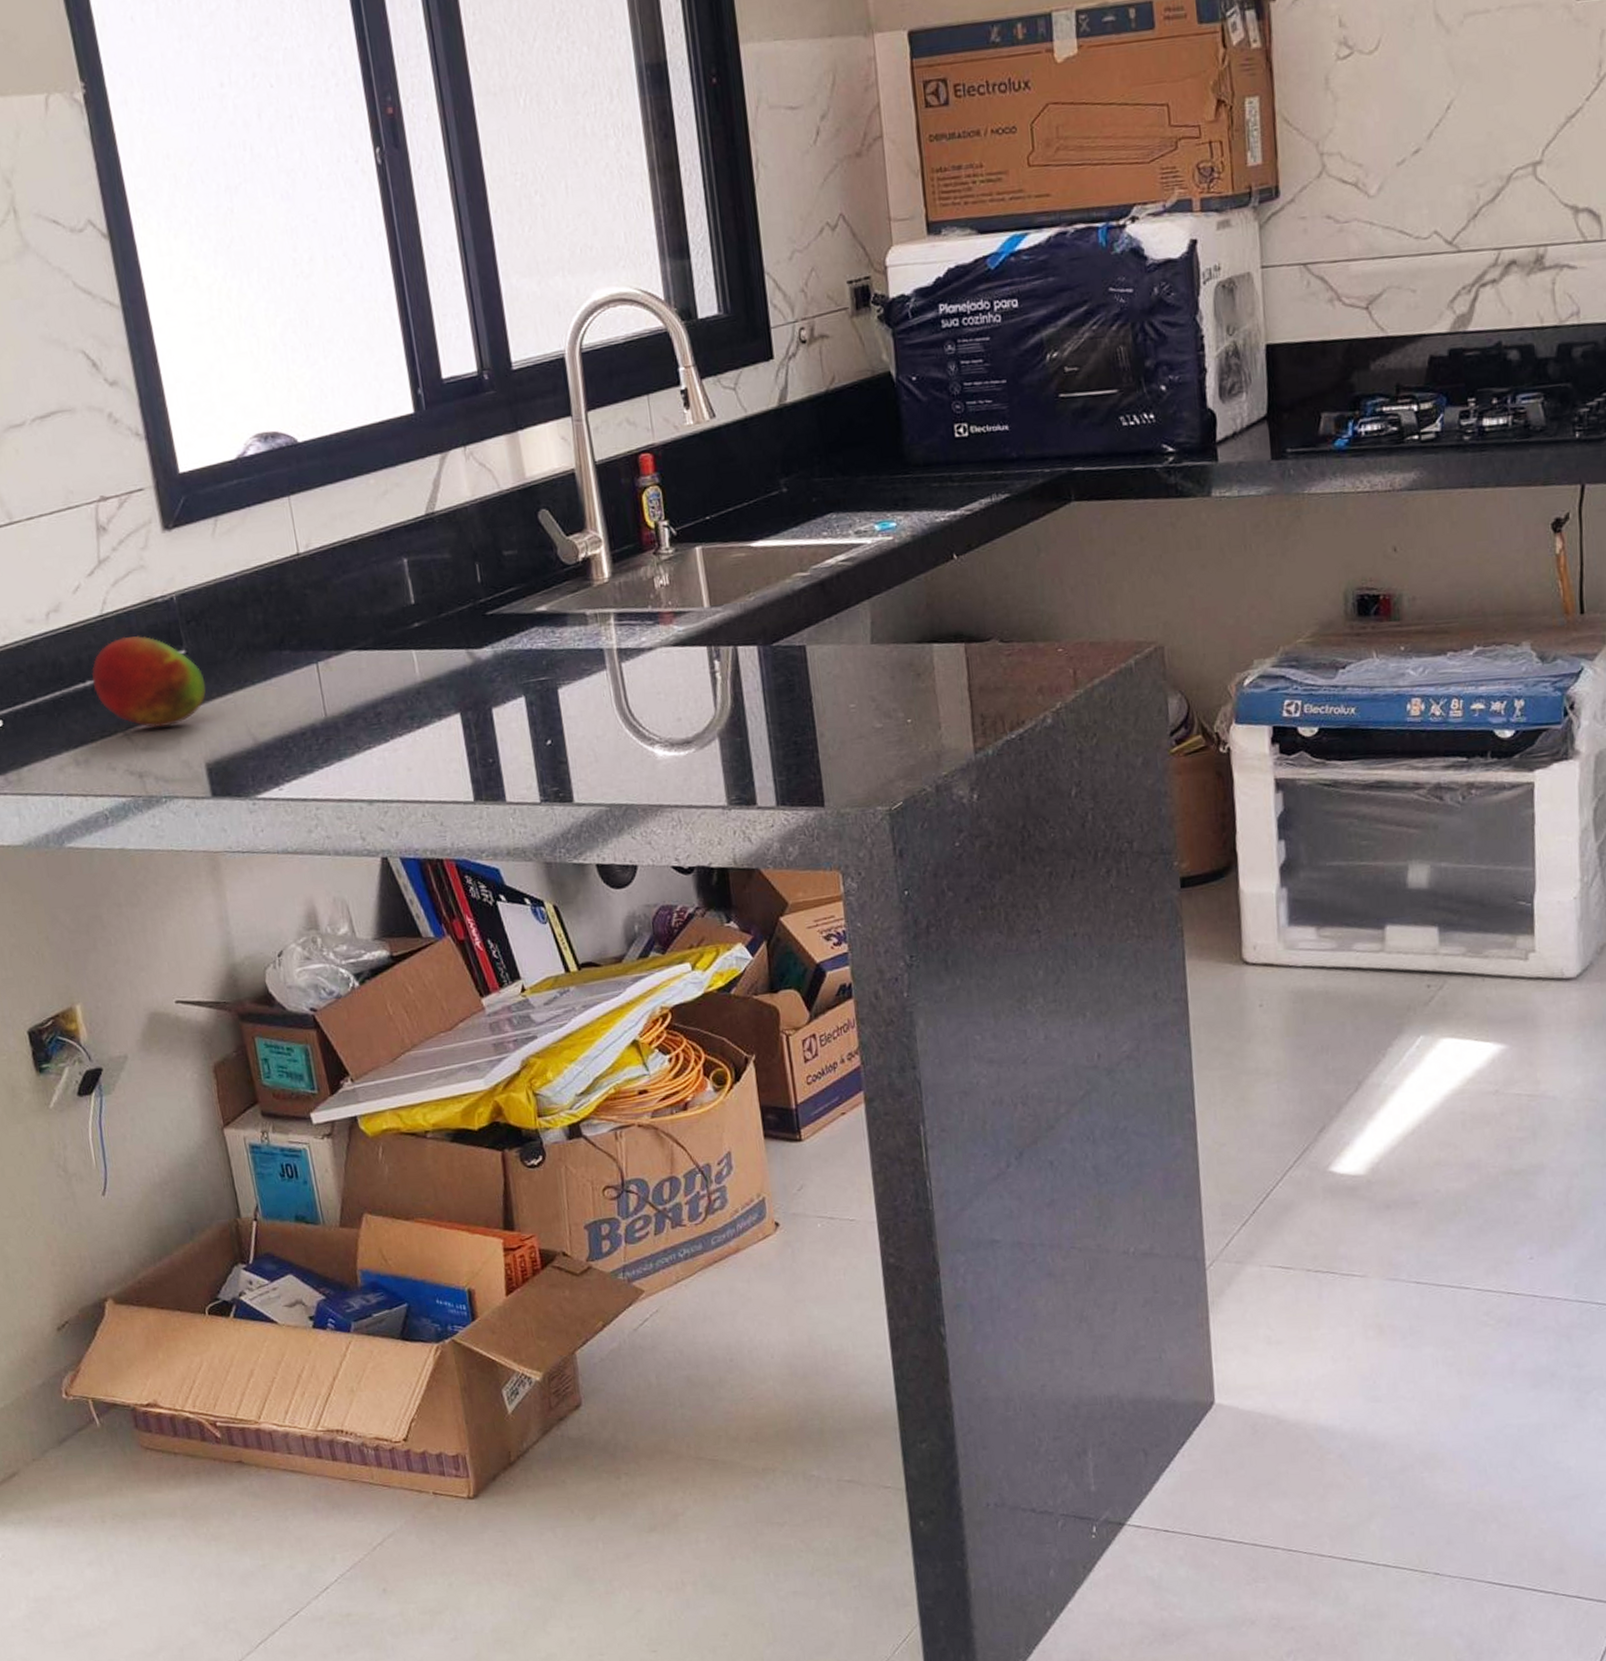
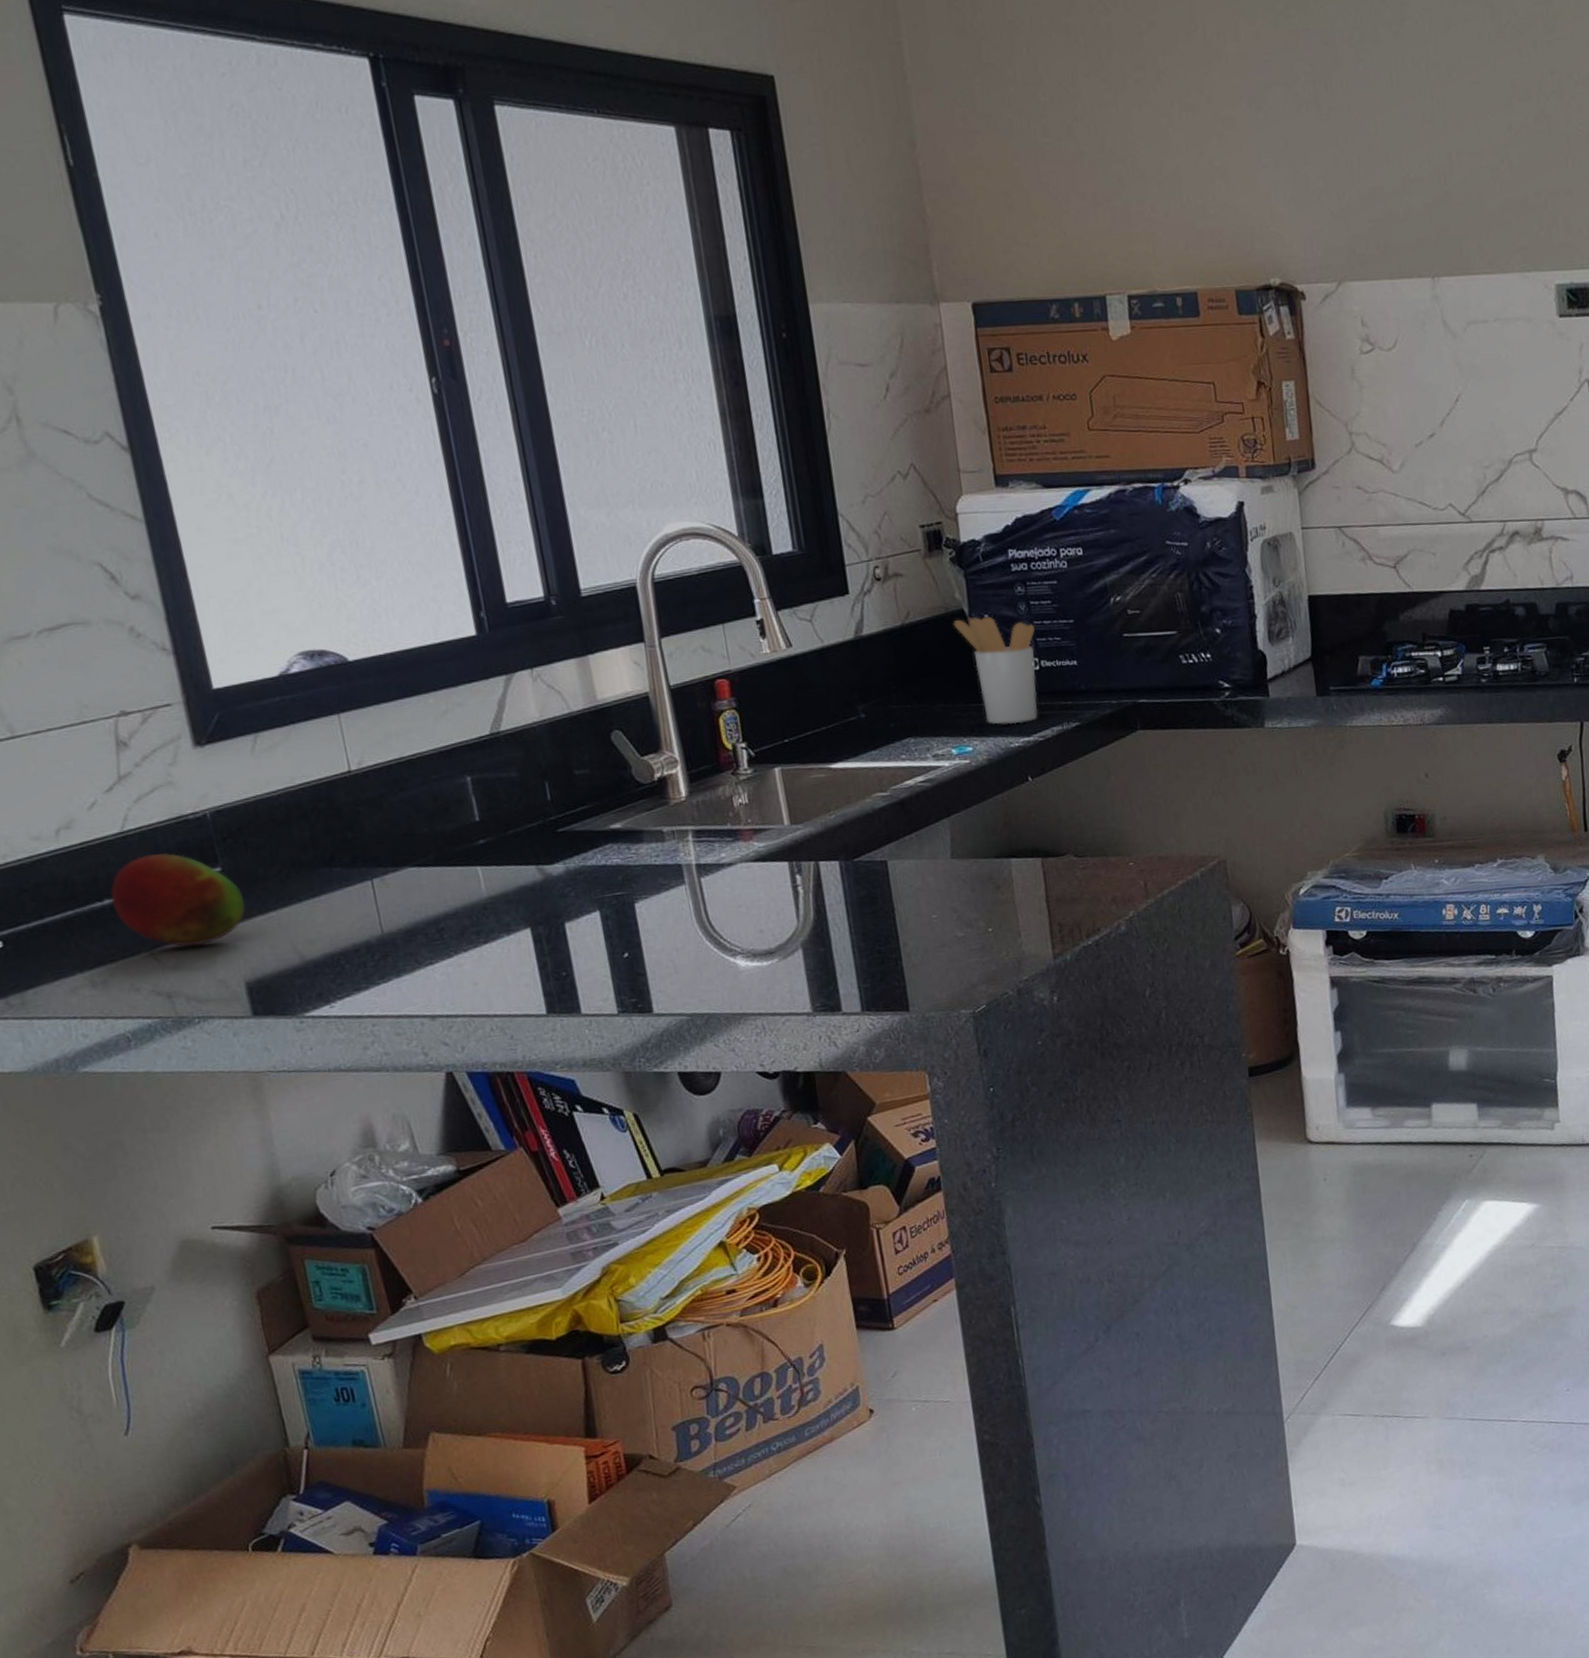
utensil holder: none [879,378,966,498] -> present [953,616,1039,725]

